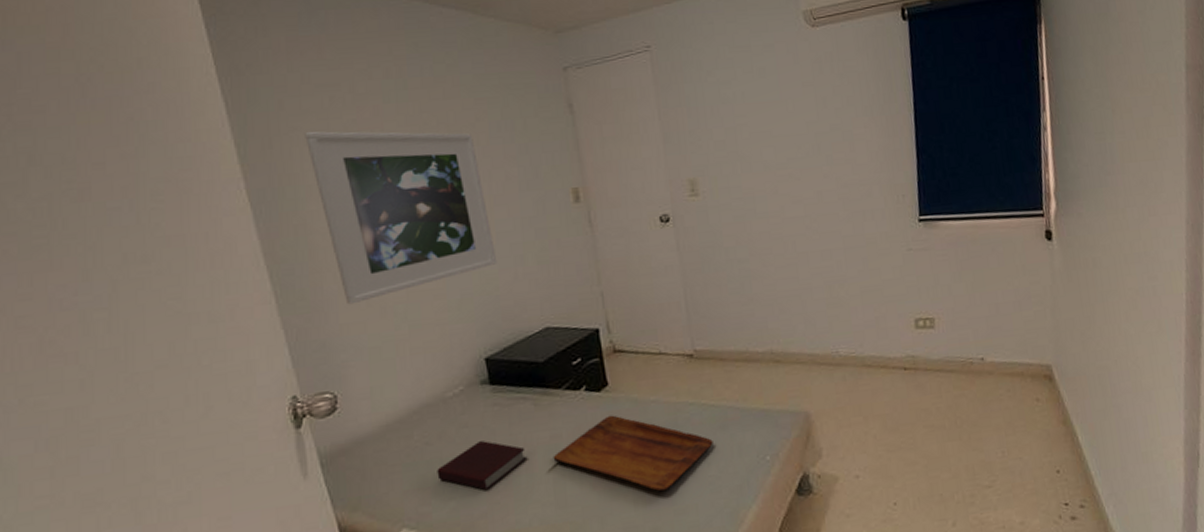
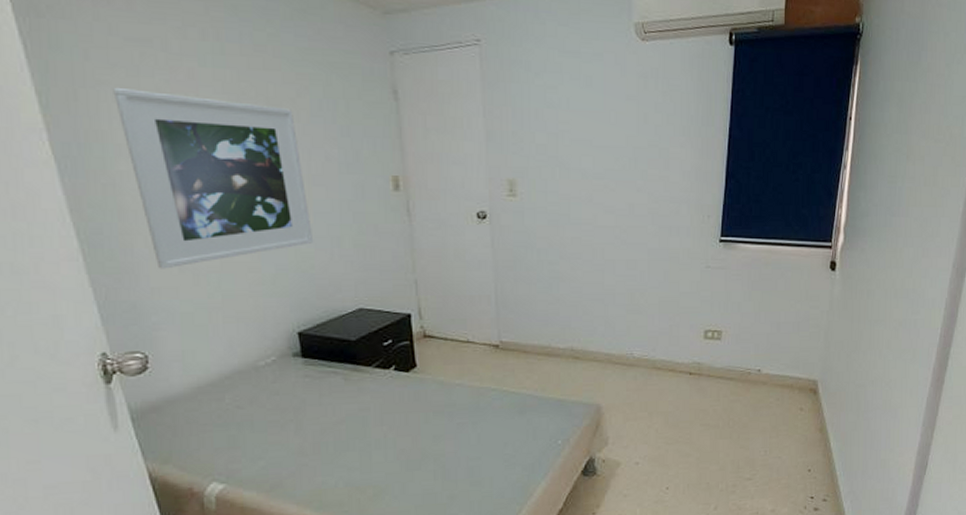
book: present [437,441,526,490] -> none [247,409,334,452]
tray: present [553,415,713,492] -> none [360,394,511,465]

